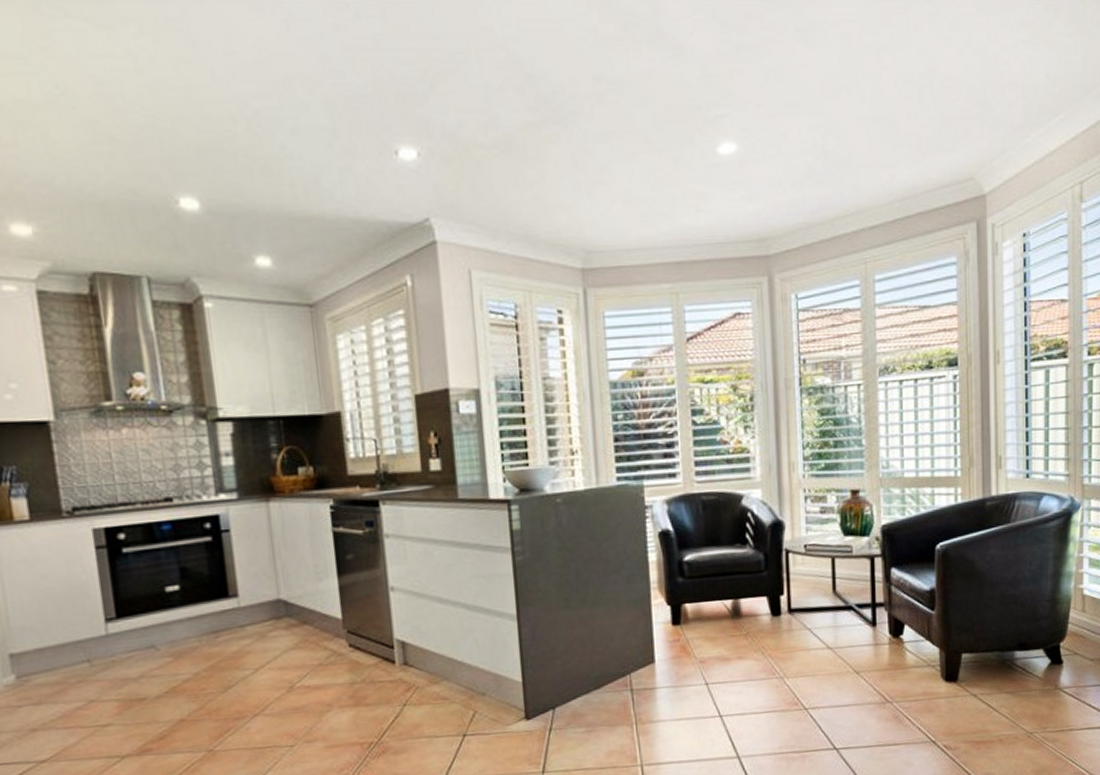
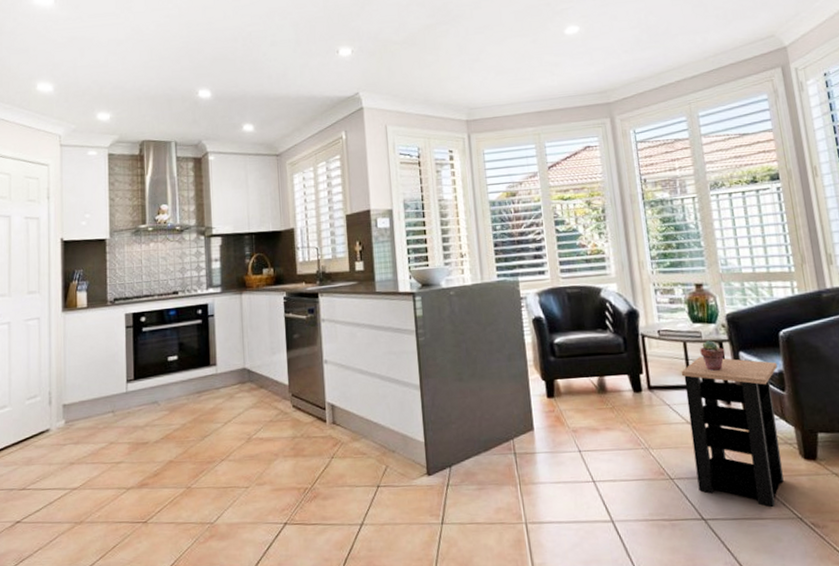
side table: none [826,574,930,733] -> present [681,357,784,508]
potted succulent: none [849,556,876,590] -> present [700,340,725,371]

